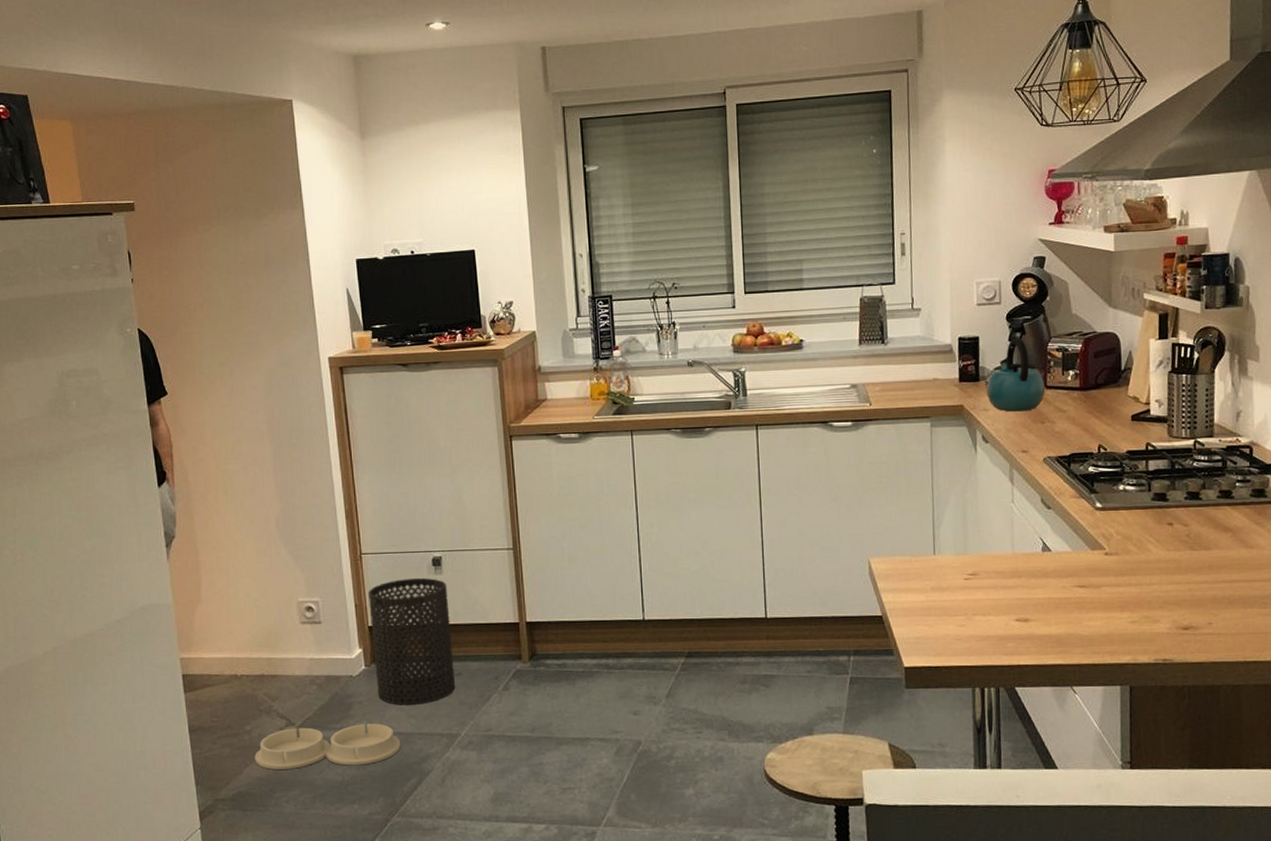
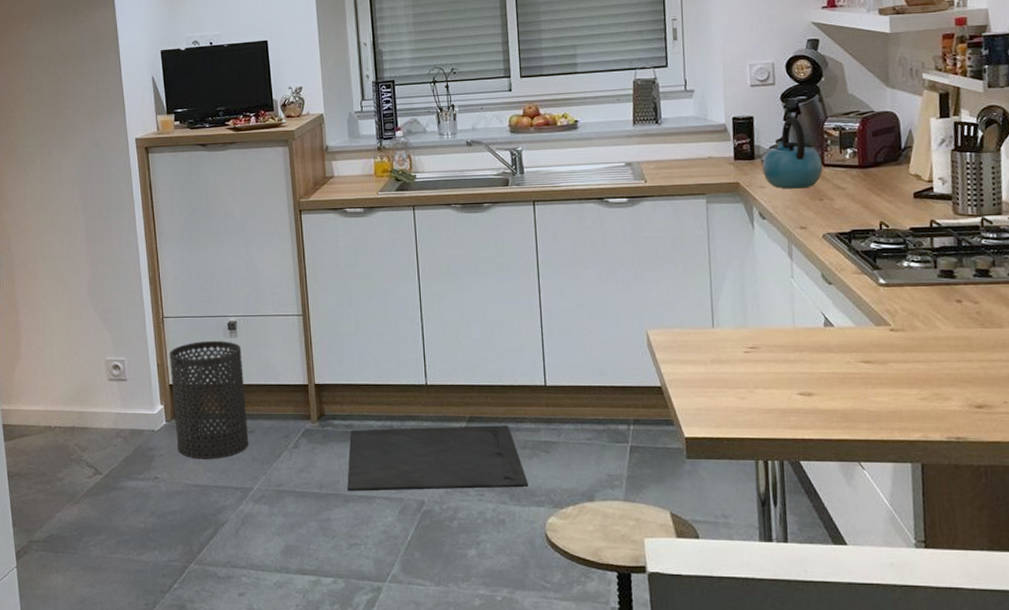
pet bowl: present [254,723,401,770] -> none [66,476,198,515]
door mat: none [560,660,747,734] -> present [347,425,528,491]

